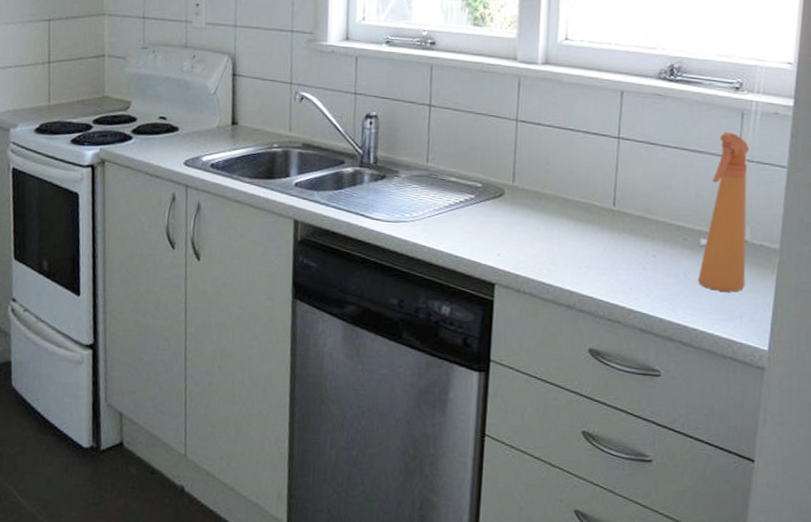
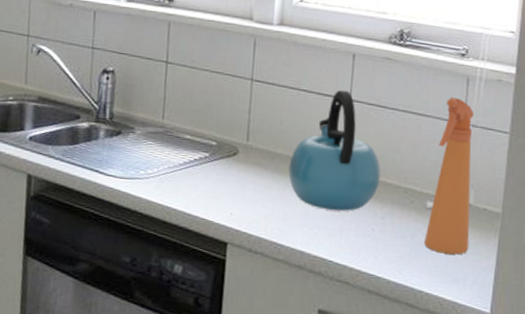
kettle: none [556,128,651,250] -> present [288,90,381,211]

